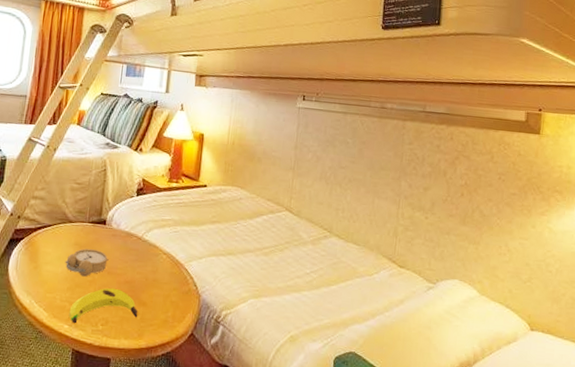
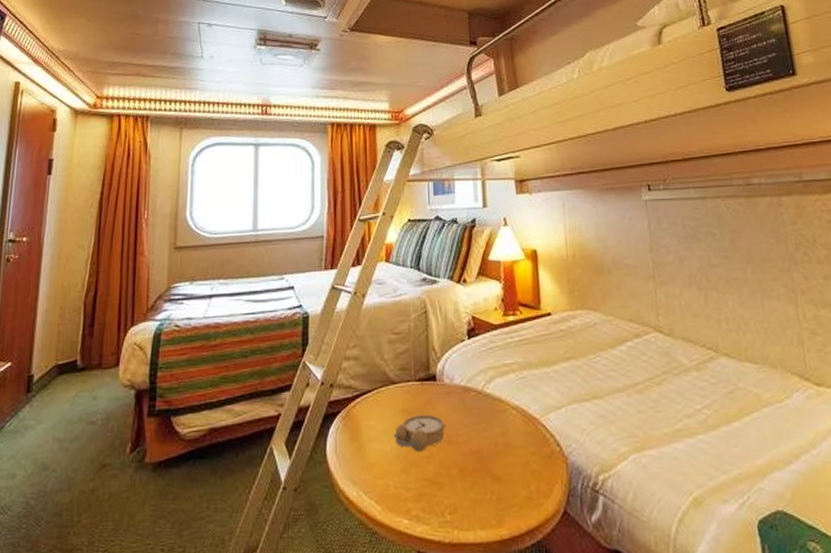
banana: present [68,288,138,324] -> none [407,462,493,517]

